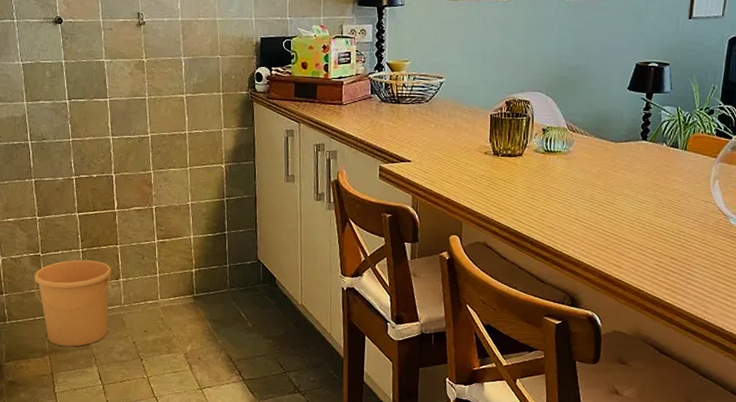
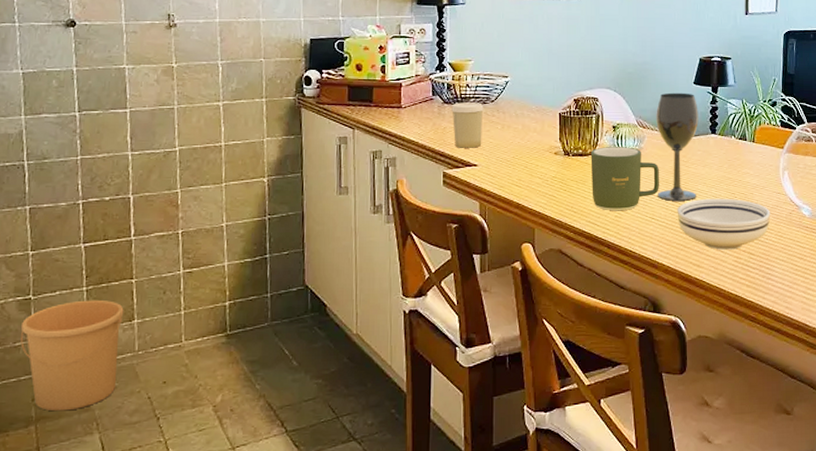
cup: none [388,101,419,145] -> present [451,102,484,148]
mug: none [518,149,586,210] -> present [590,147,659,210]
wine glass: none [582,97,631,204] -> present [656,92,699,201]
bowl: none [601,203,697,254] -> present [677,198,771,250]

